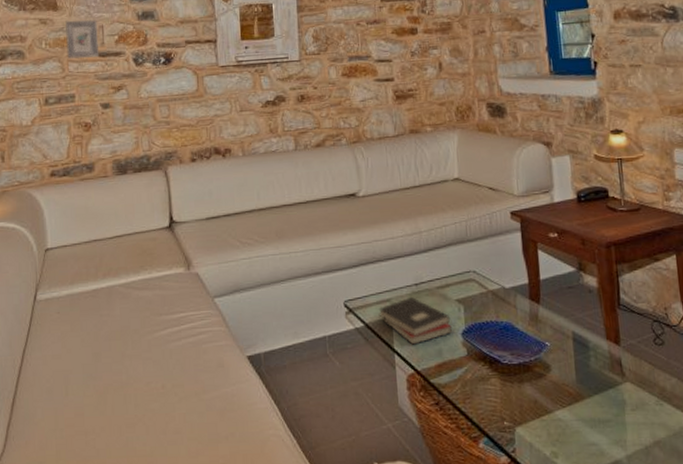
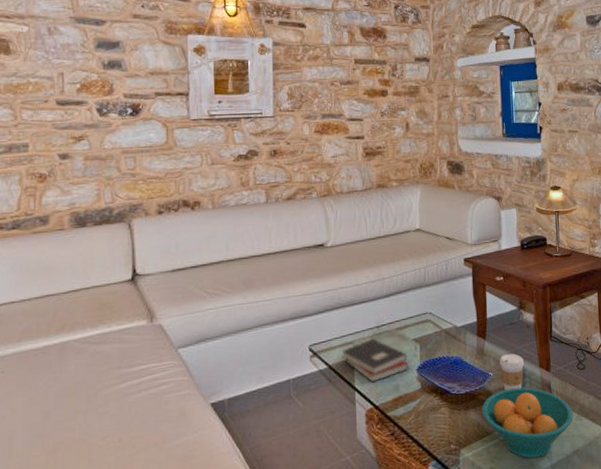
picture frame: present [65,19,99,59] -> none [19,65,57,106]
fruit bowl: none [538,362,652,446] -> present [481,387,573,459]
coffee cup: none [557,322,588,364] -> present [499,354,525,391]

